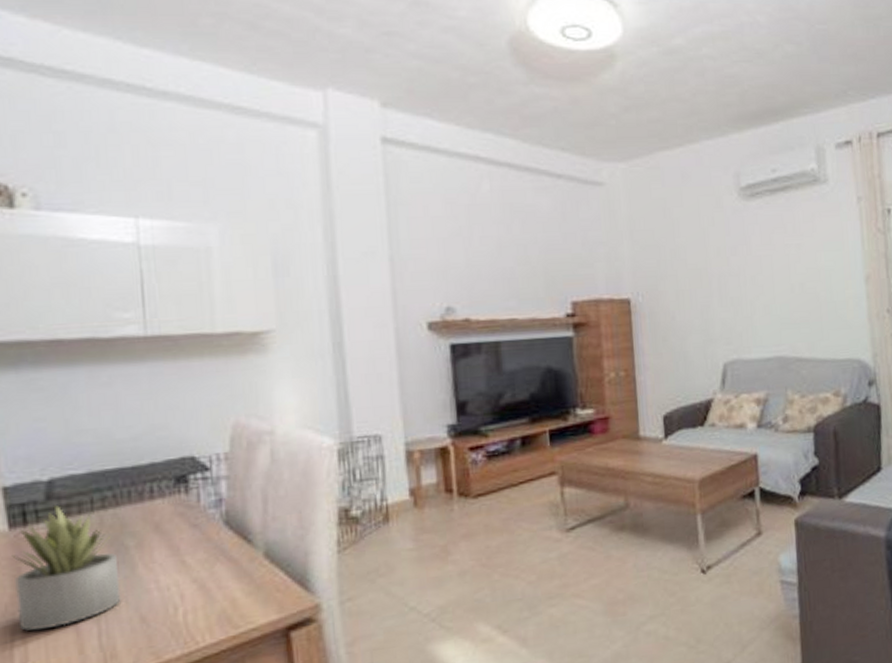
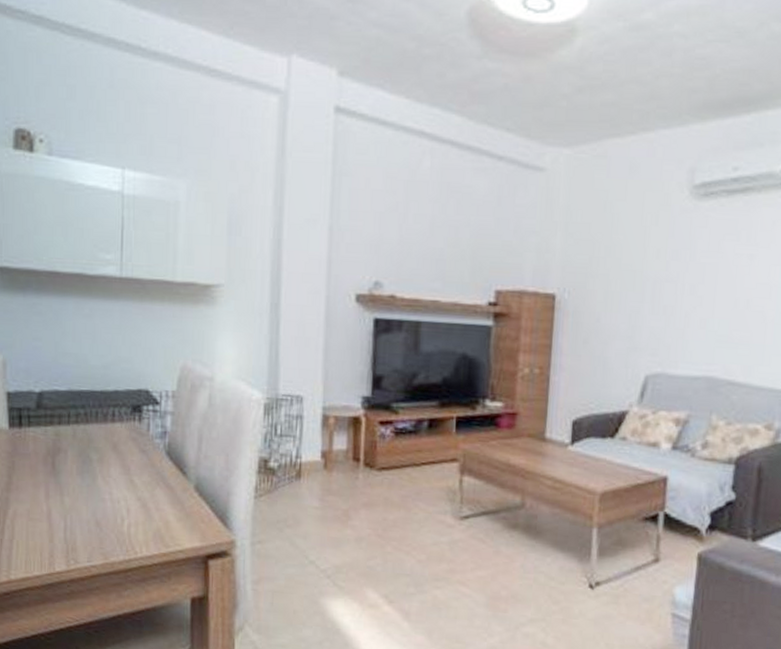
succulent plant: present [11,506,121,631] -> none [9,414,84,516]

